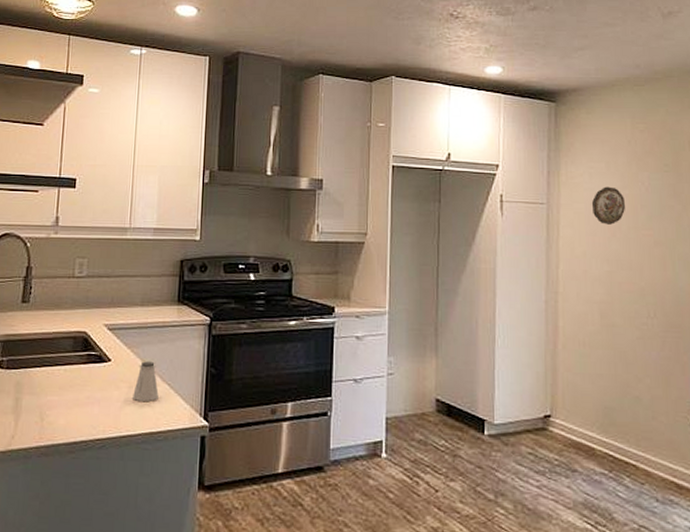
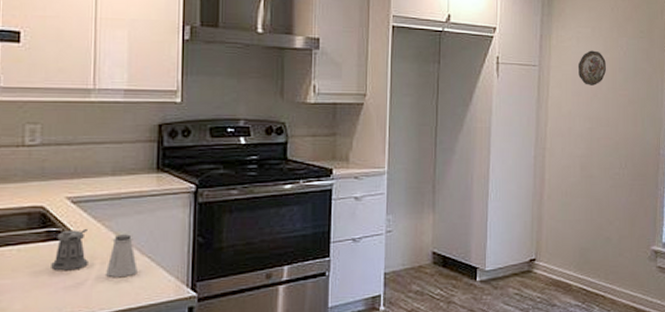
pepper shaker: none [89,354,119,392] -> present [51,229,88,271]

